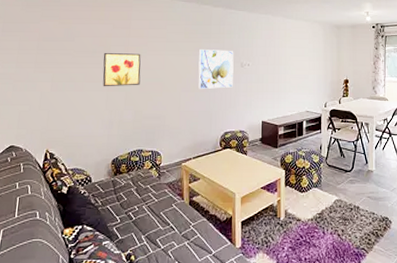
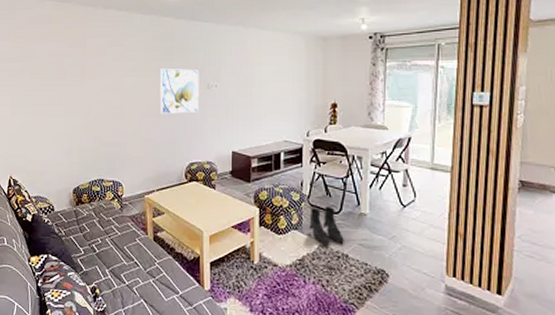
wall art: present [103,52,141,87] -> none [60,73,99,111]
boots: none [327,166,355,201] -> present [309,207,344,247]

